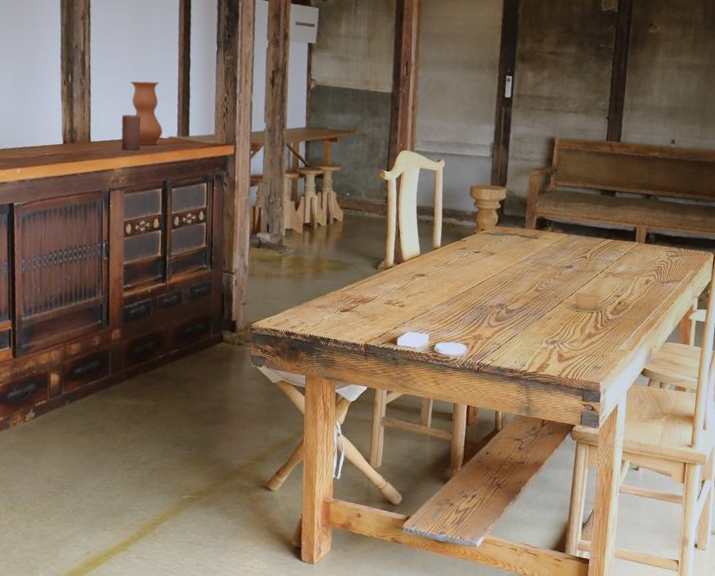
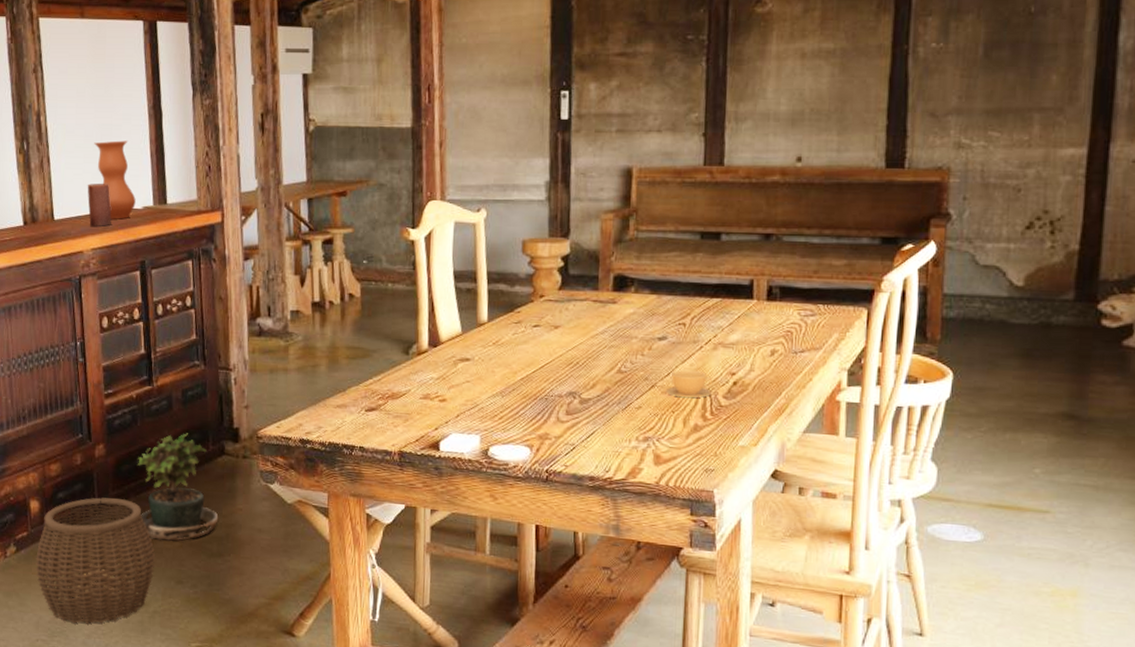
woven basket: none [51,373,158,479] -> present [35,497,156,624]
potted plant: none [126,323,214,413] -> present [118,433,219,544]

